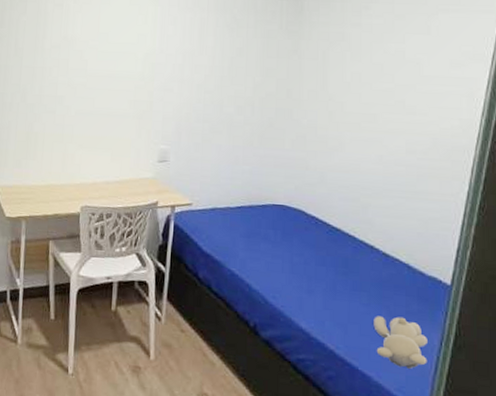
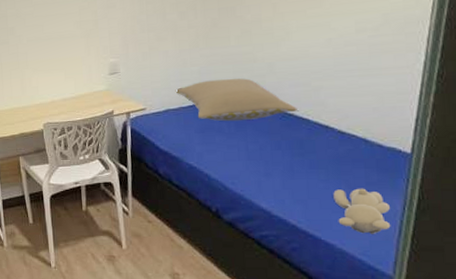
pillow: none [224,182,345,230] -> present [175,78,297,121]

